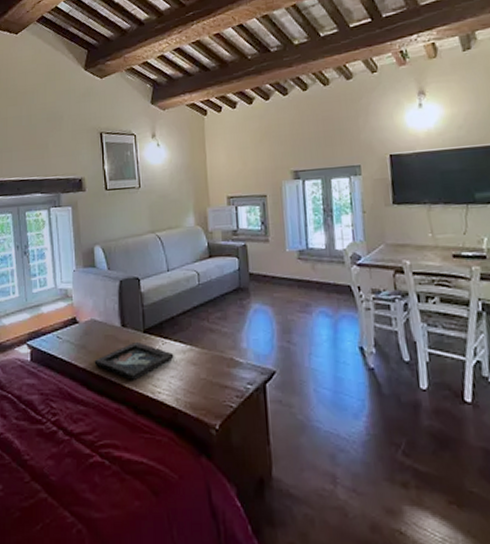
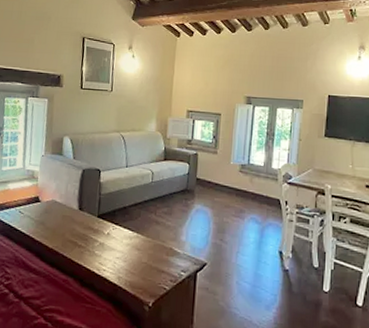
decorative tray: present [94,341,174,380] -> none [50,224,122,257]

